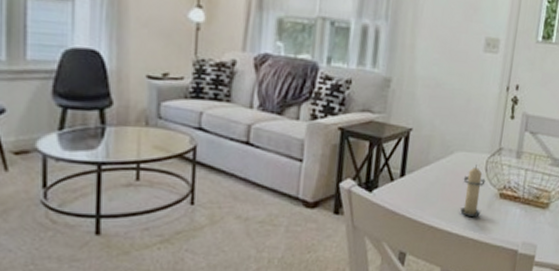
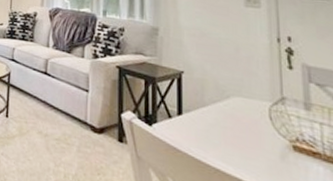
candle: present [460,165,486,216] -> none [245,112,274,167]

